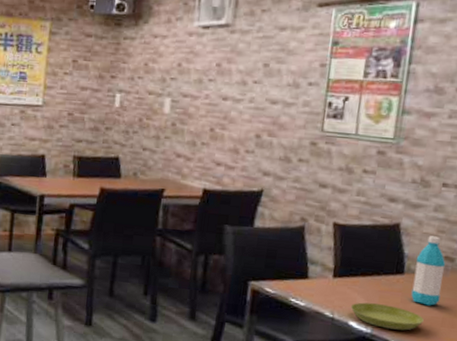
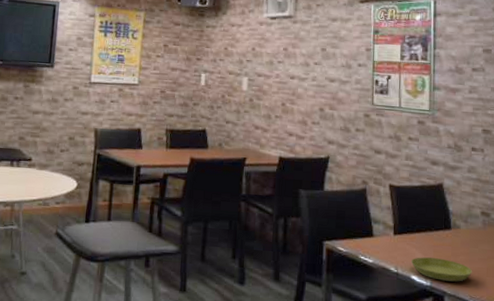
water bottle: present [411,236,446,306] -> none [459,194,483,258]

